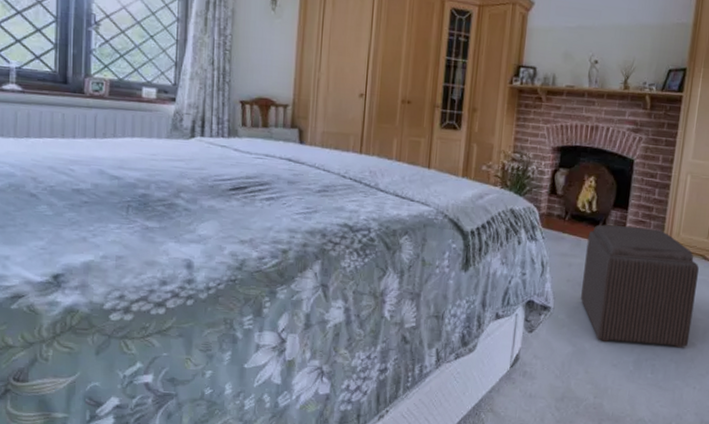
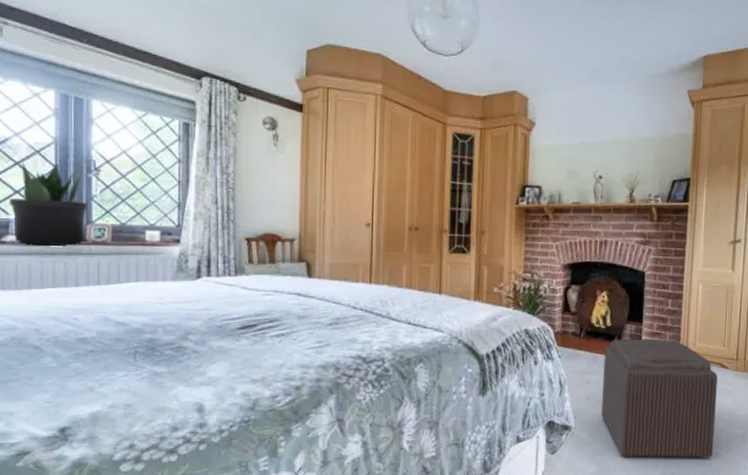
planter: none [10,11,86,98] -> present [8,162,87,246]

